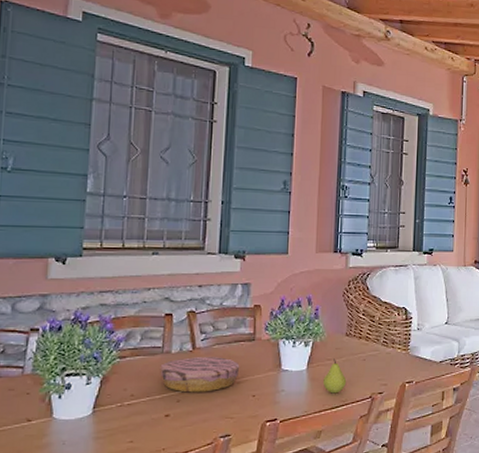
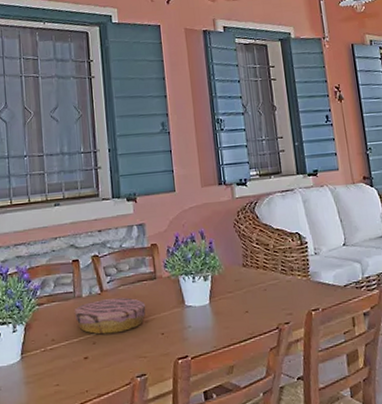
fruit: present [322,358,347,394] -> none [226,291,251,327]

